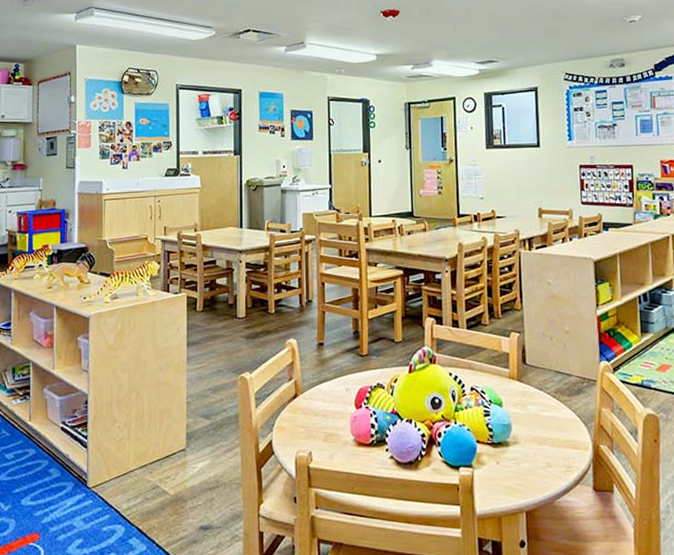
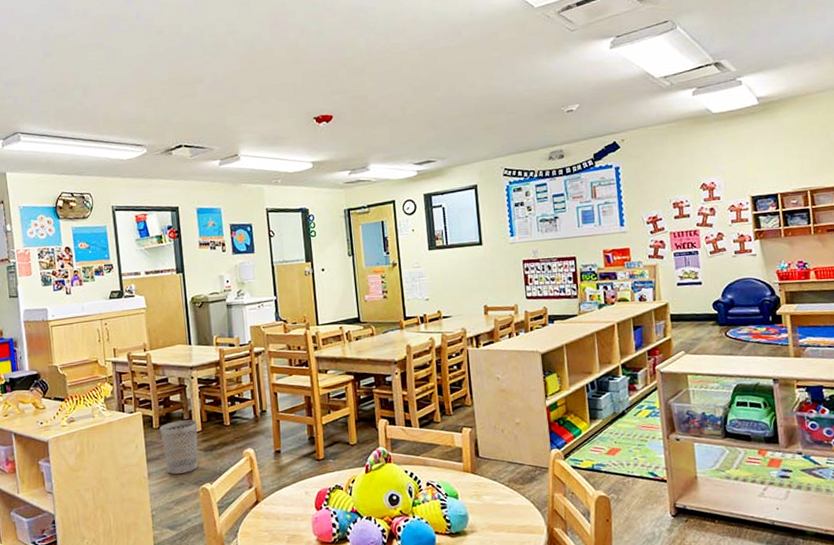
wastebasket: none [203,305,242,360] -> present [159,419,198,474]

